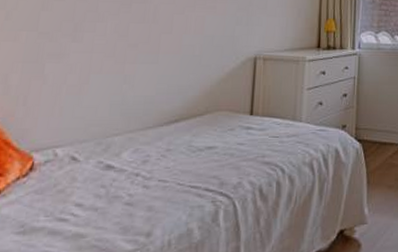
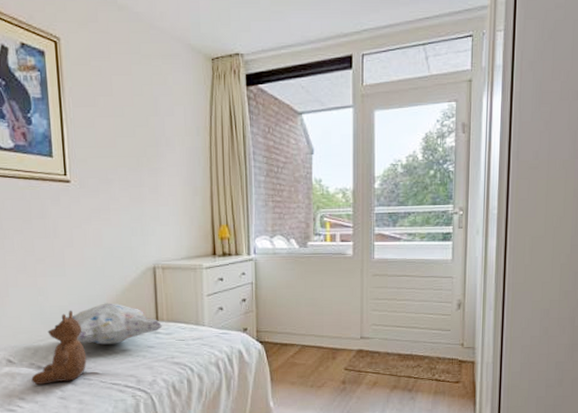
teddy bear: none [95,100,167,187] -> present [31,310,87,385]
decorative pillow: none [144,94,257,141] -> present [61,303,163,345]

